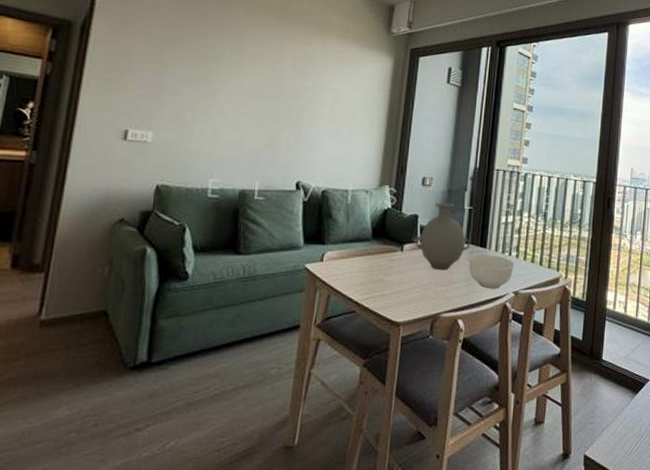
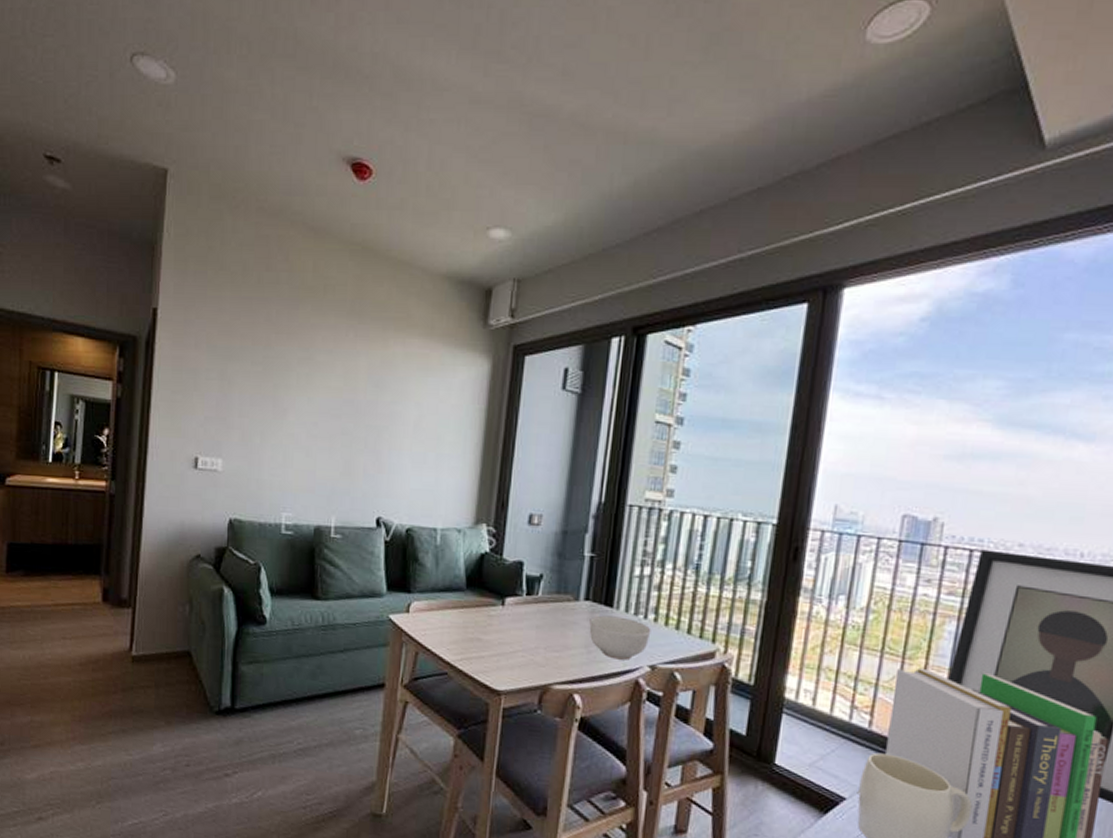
vase: present [415,202,470,271] -> none [519,547,591,633]

